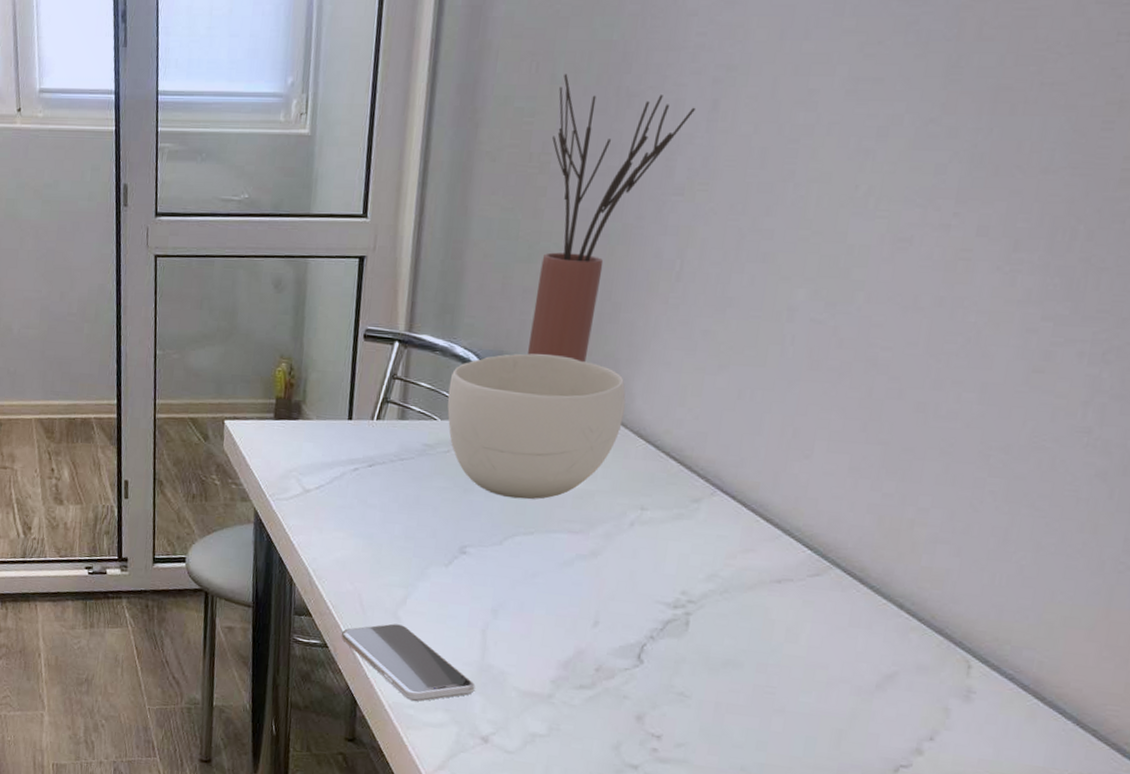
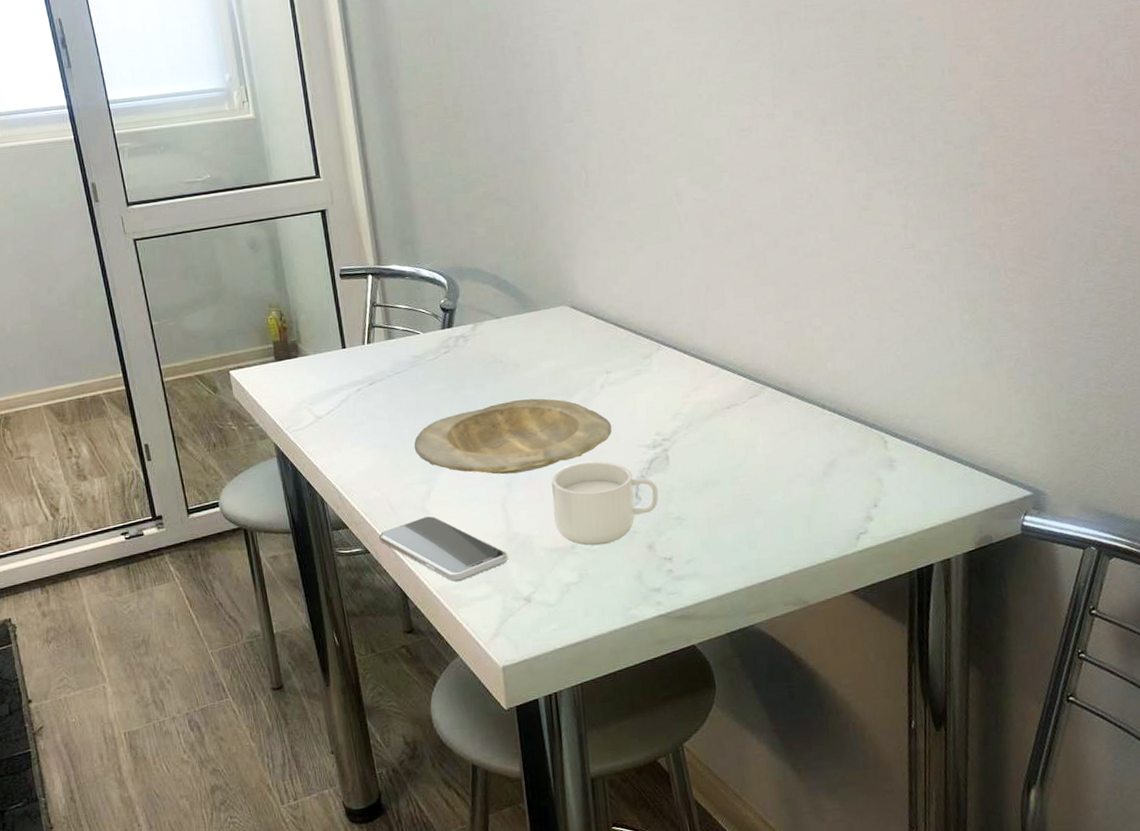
plate: none [400,517,632,602] -> present [414,398,612,475]
bowl: present [447,353,626,500] -> none [422,261,573,387]
vase: present [527,73,695,363] -> none [456,42,566,266]
cup: none [536,604,666,702] -> present [551,461,659,546]

